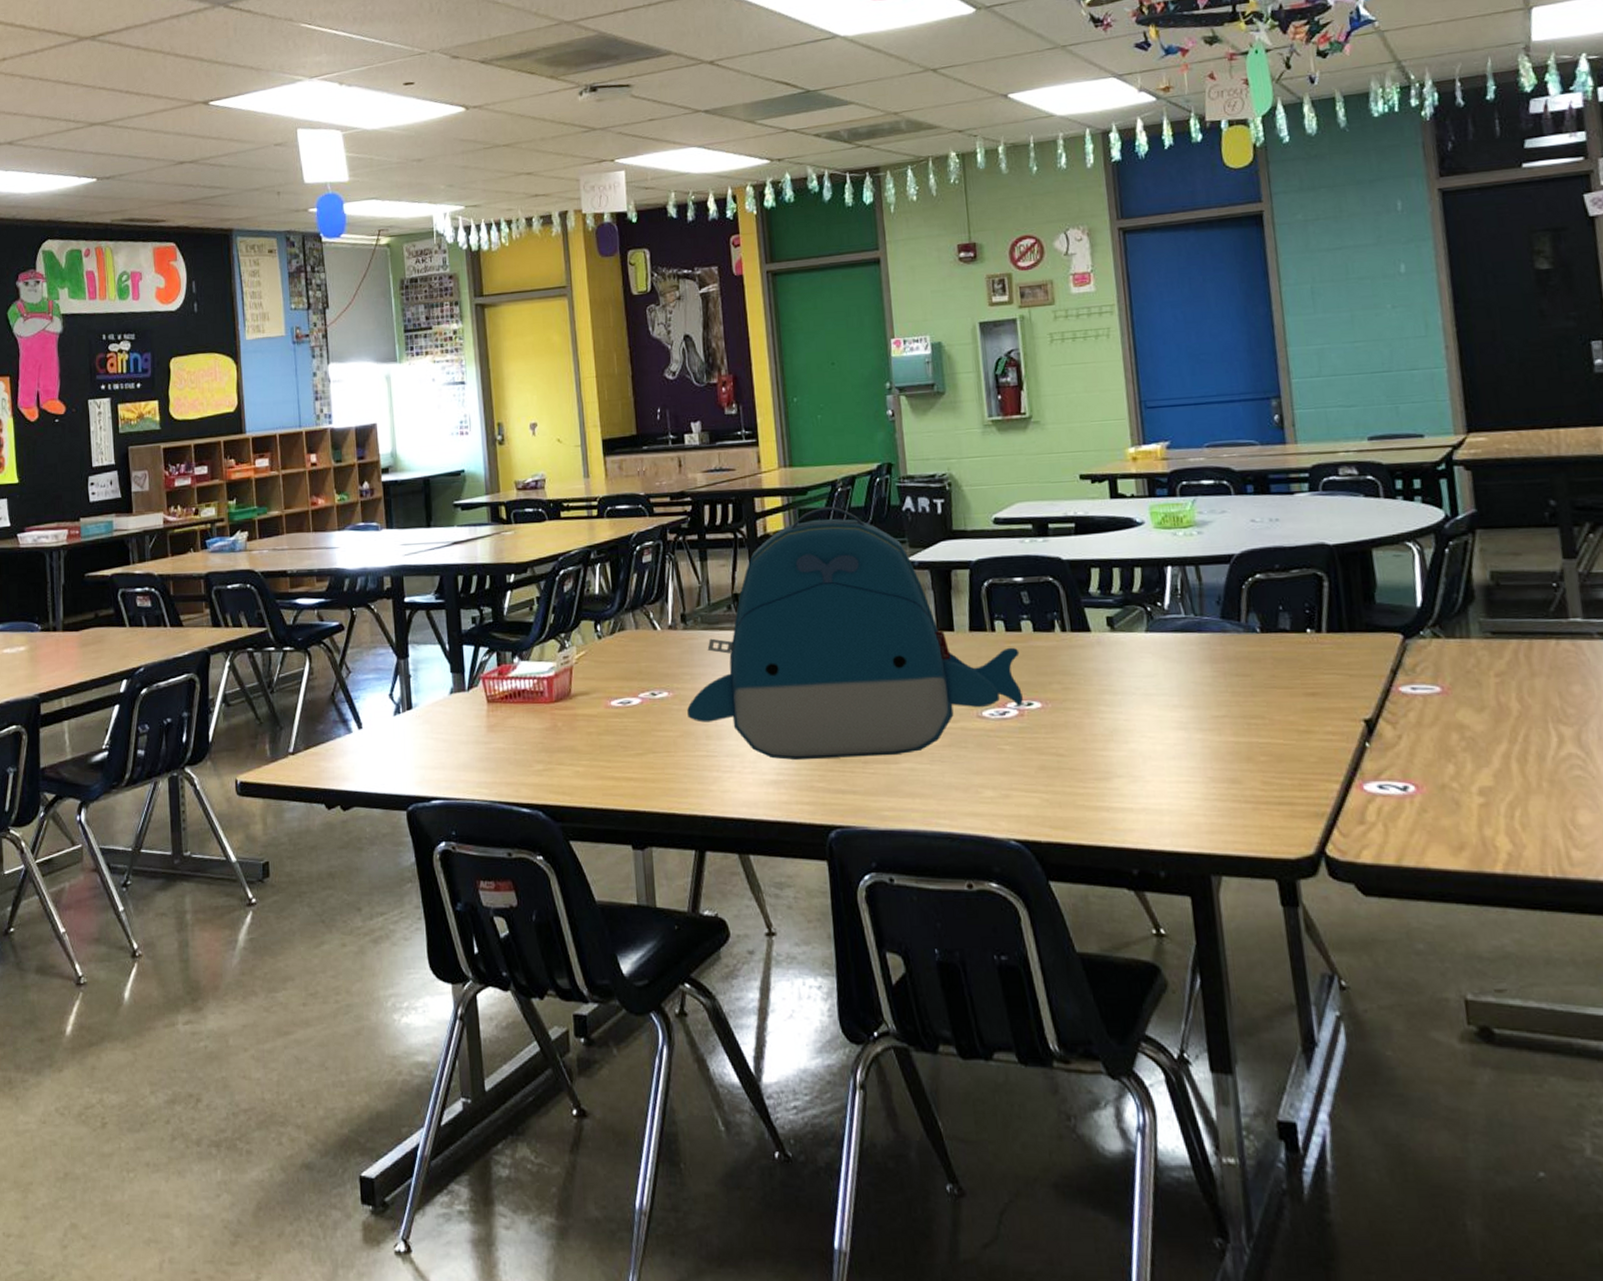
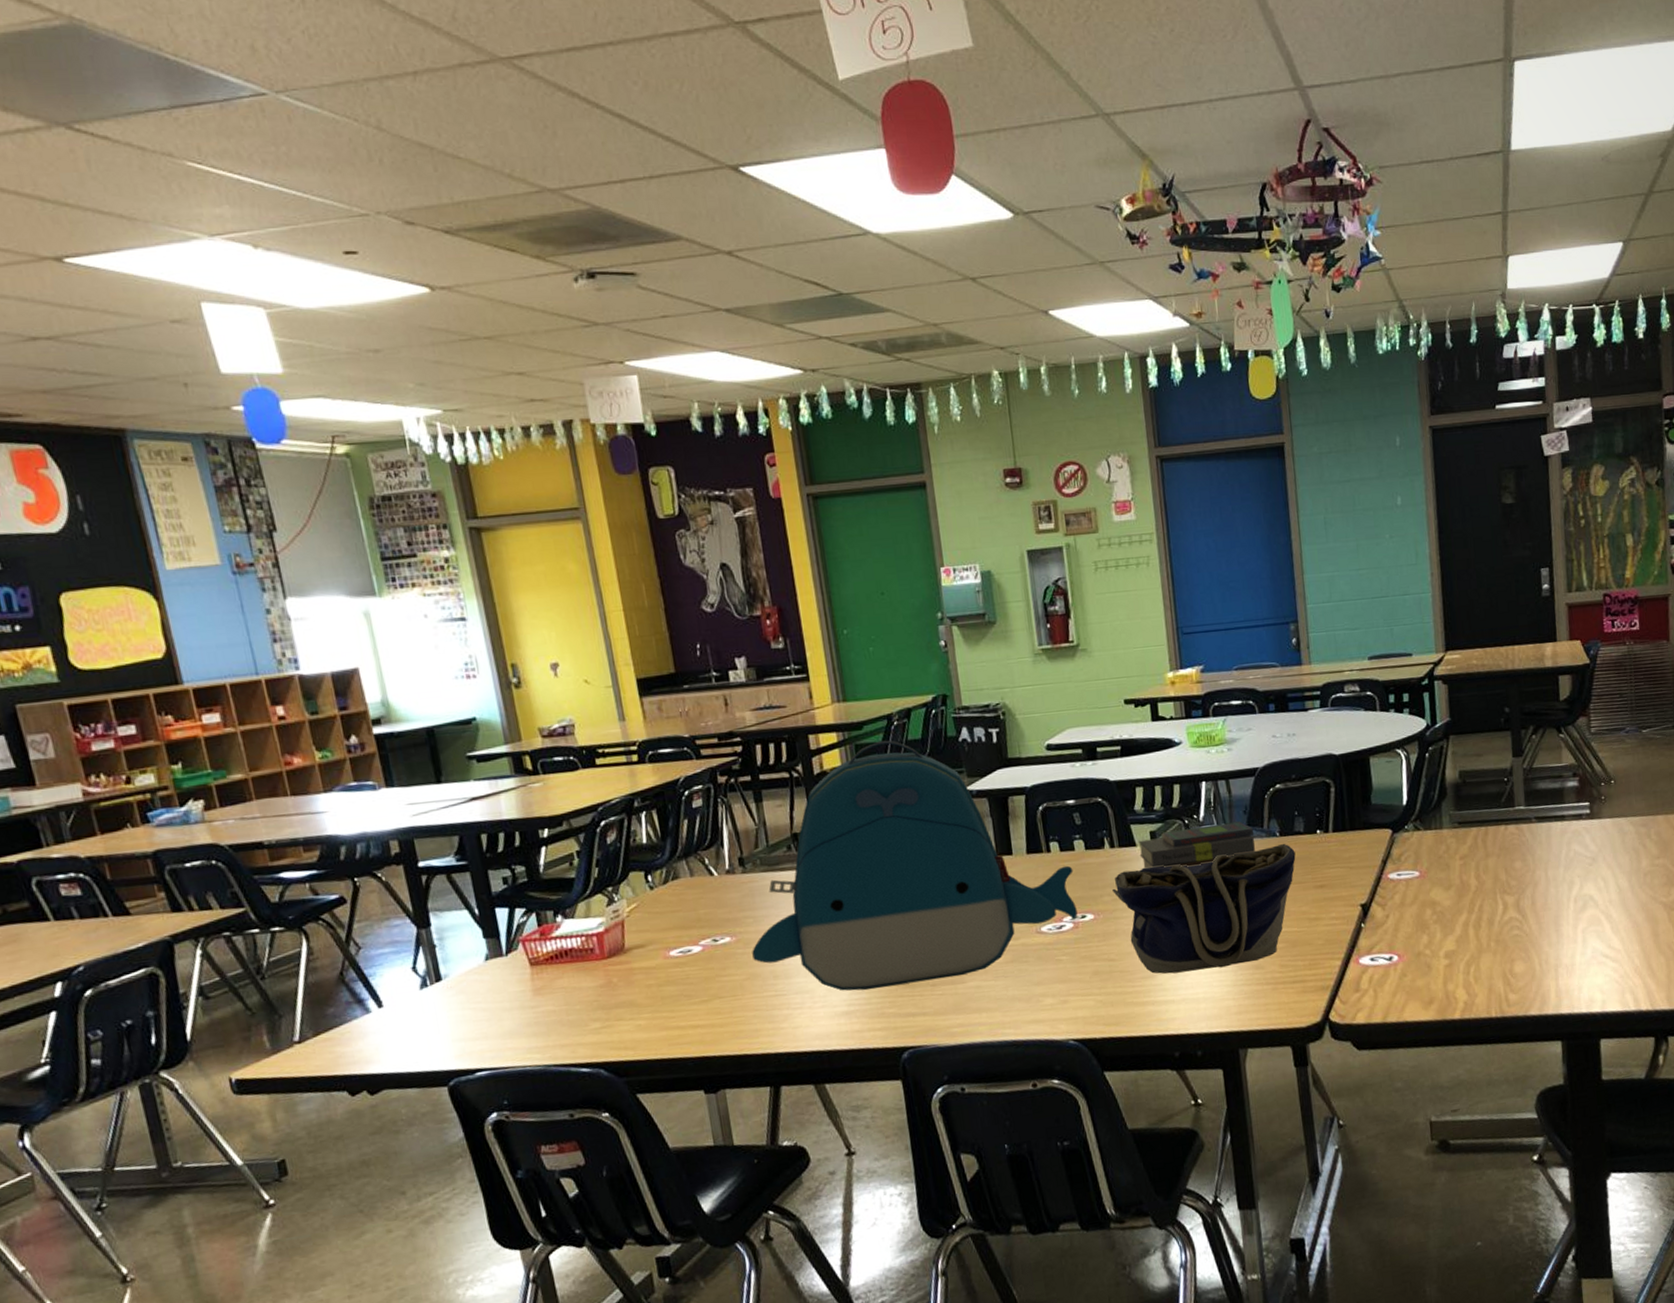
tote bag: none [1063,641,1281,778] -> present [1112,843,1296,974]
books: none [1093,613,1231,659] -> present [1138,821,1255,869]

